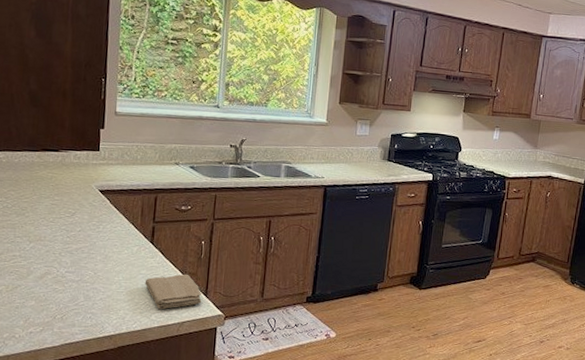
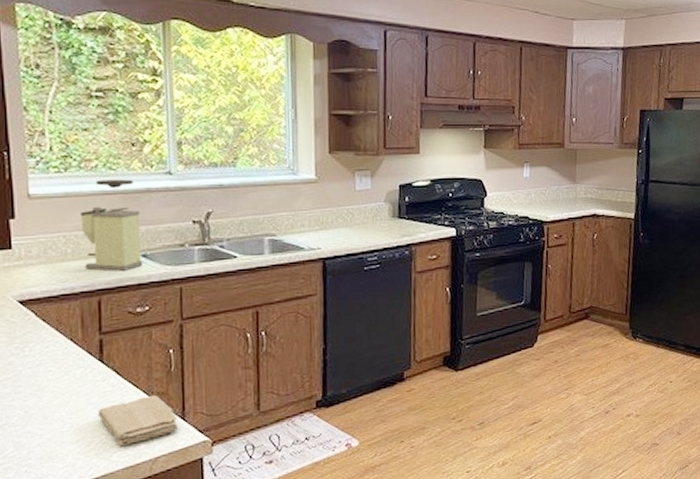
coffee grinder: none [149,106,193,177] -> present [80,179,143,271]

